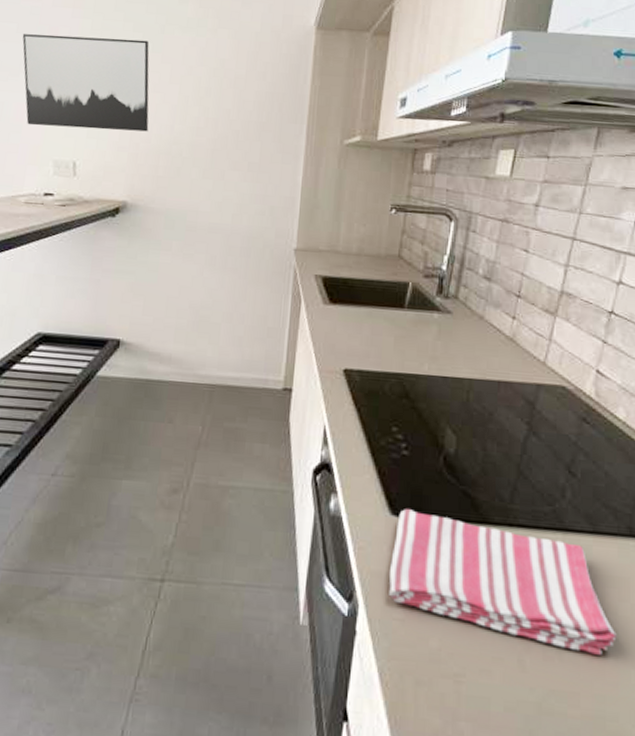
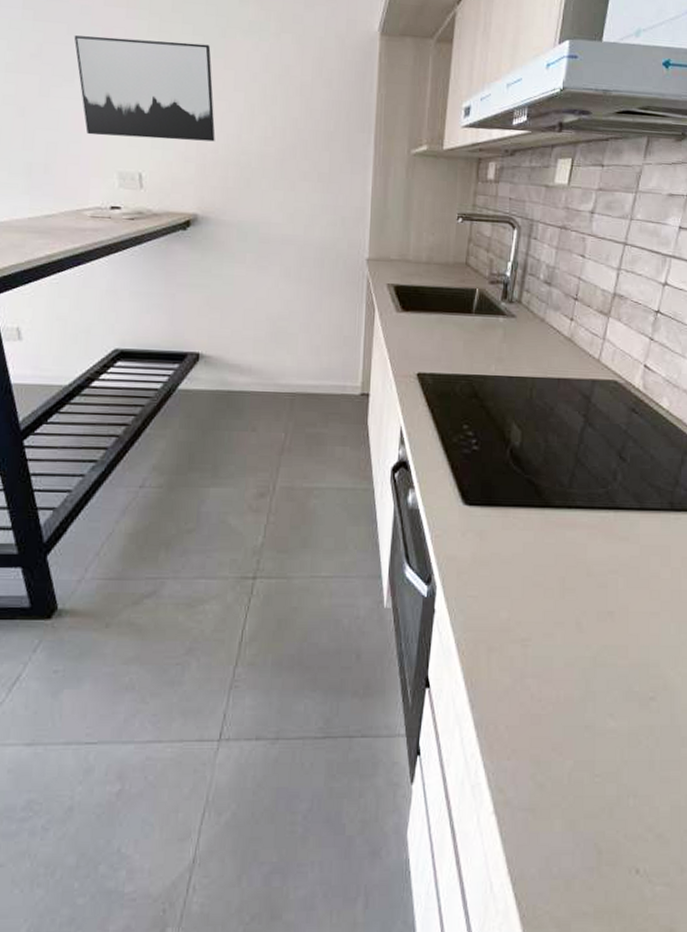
dish towel: present [388,508,617,655] -> none [463,497,659,613]

